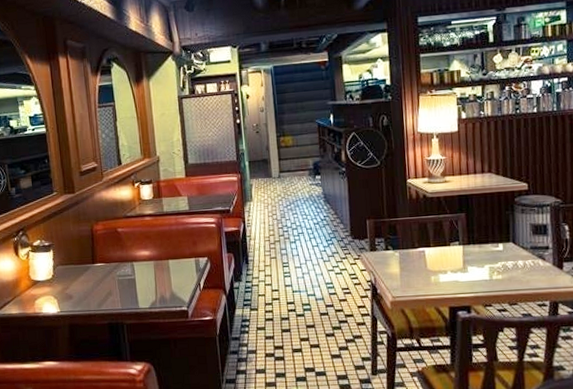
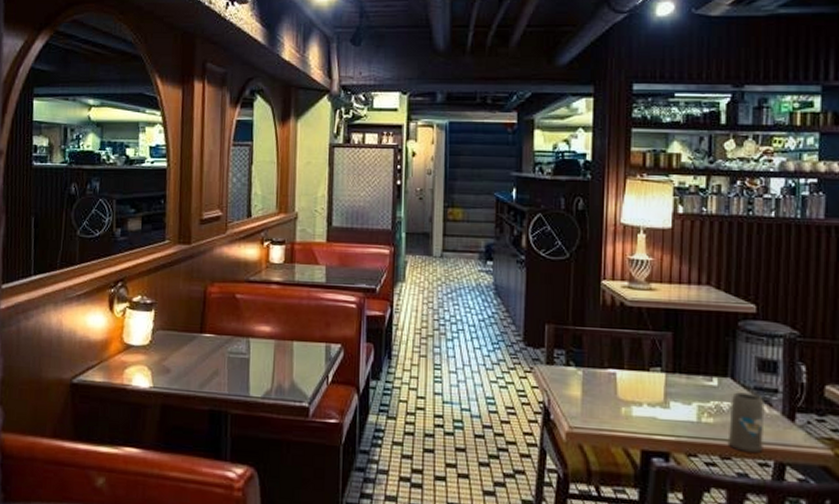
beer mug: none [513,252,541,297] -> present [727,392,765,453]

